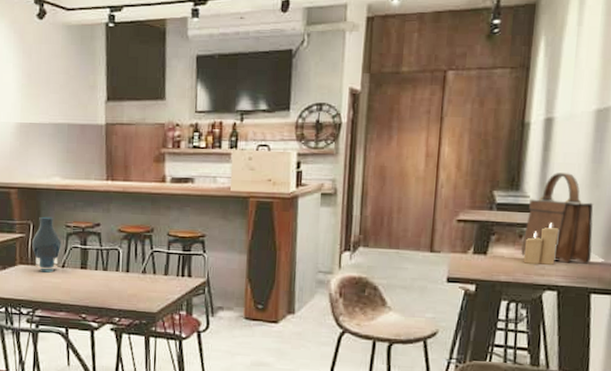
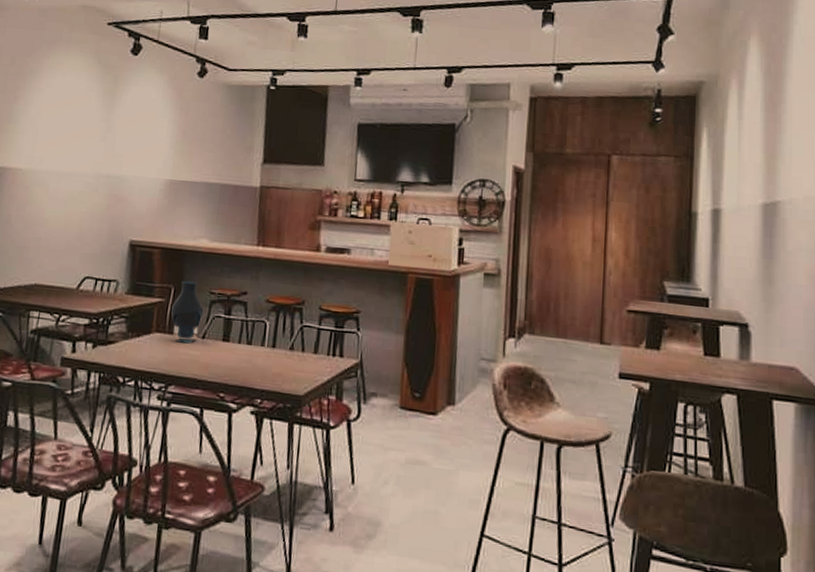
handbag: present [521,173,593,264] -> none [696,266,770,367]
candle: present [523,223,559,266] -> none [699,319,734,367]

